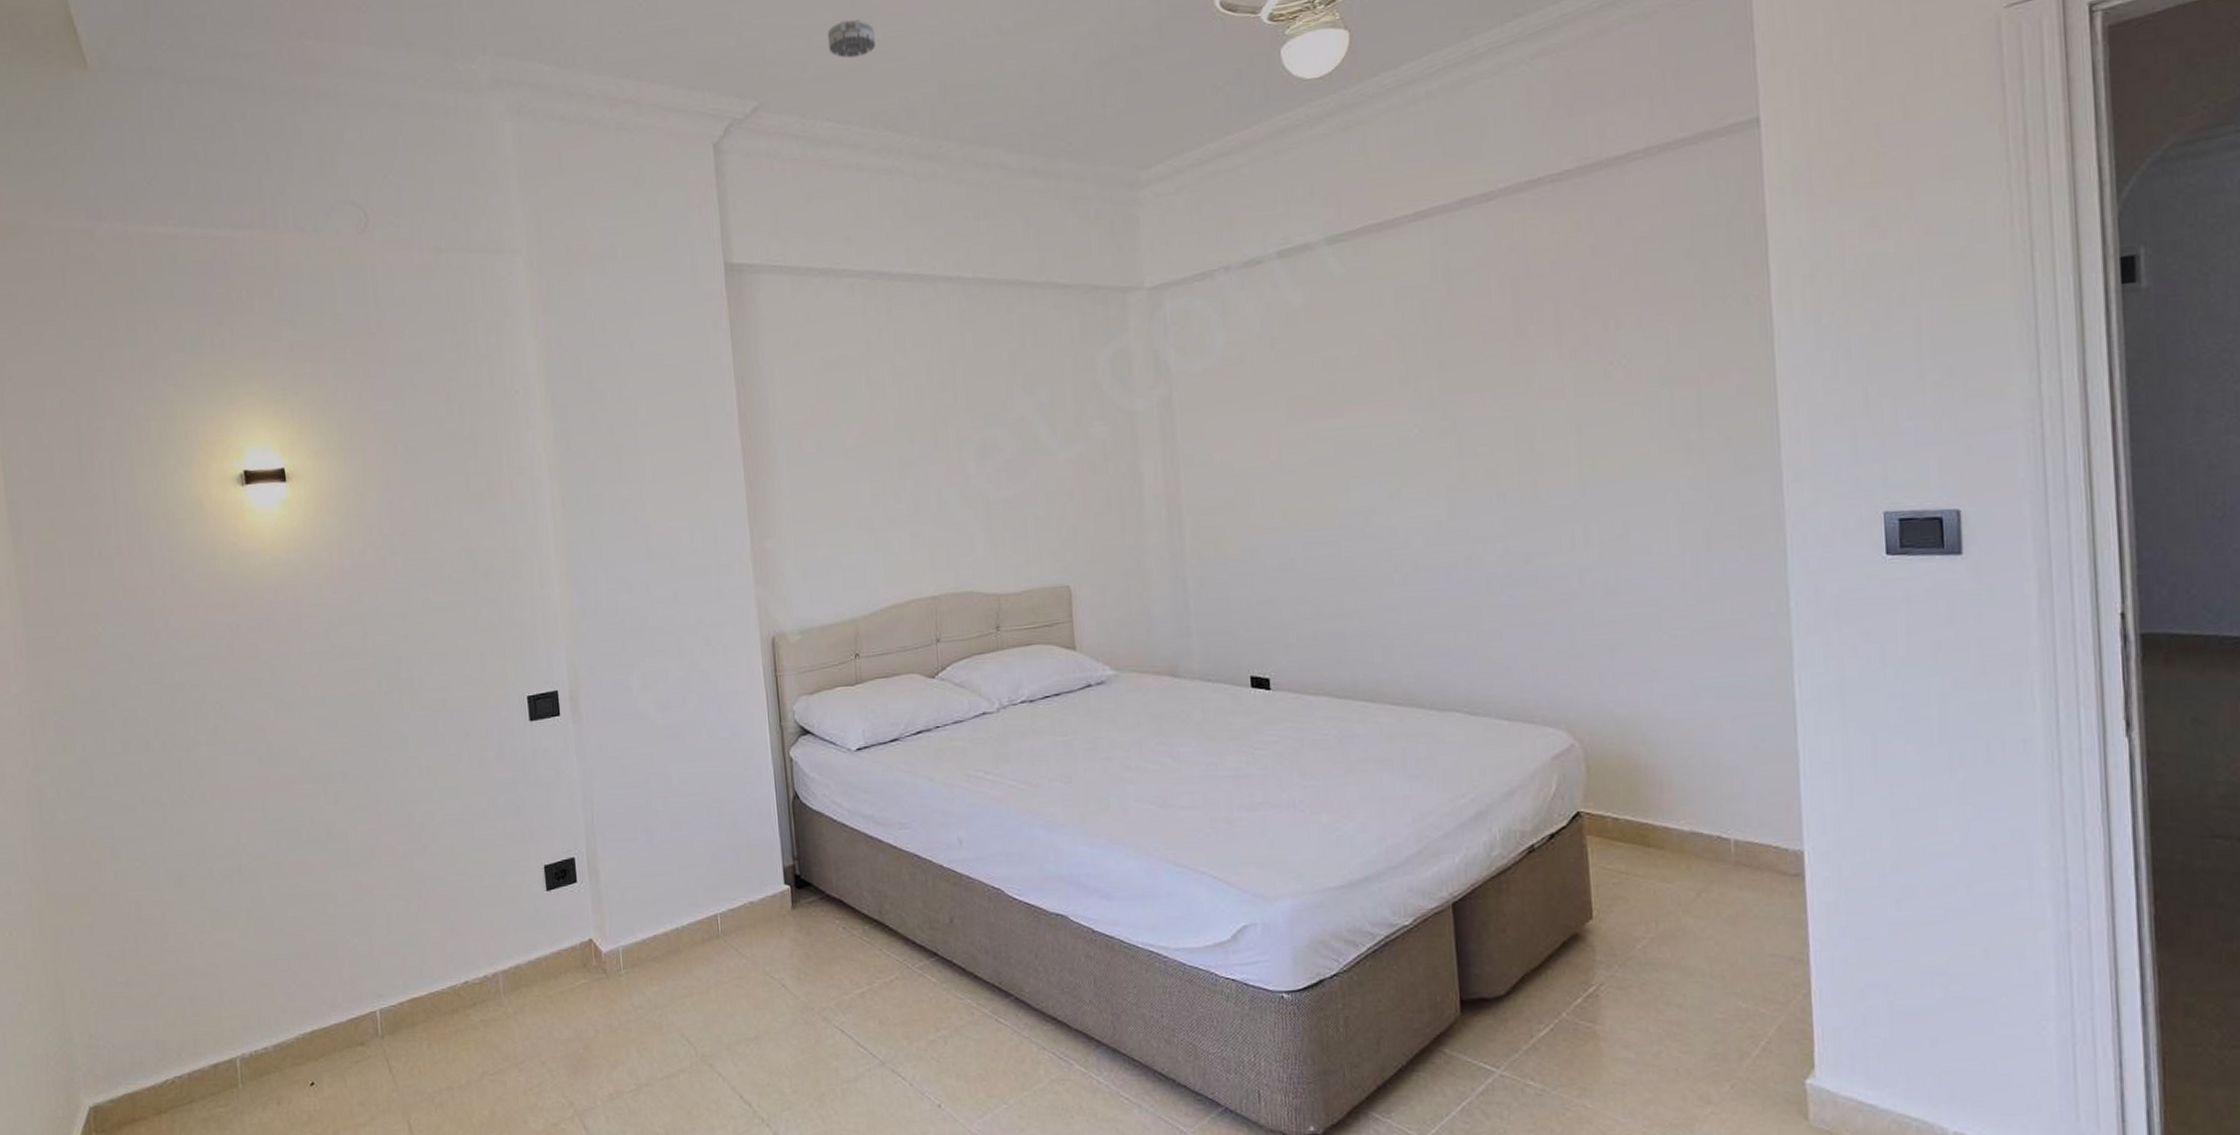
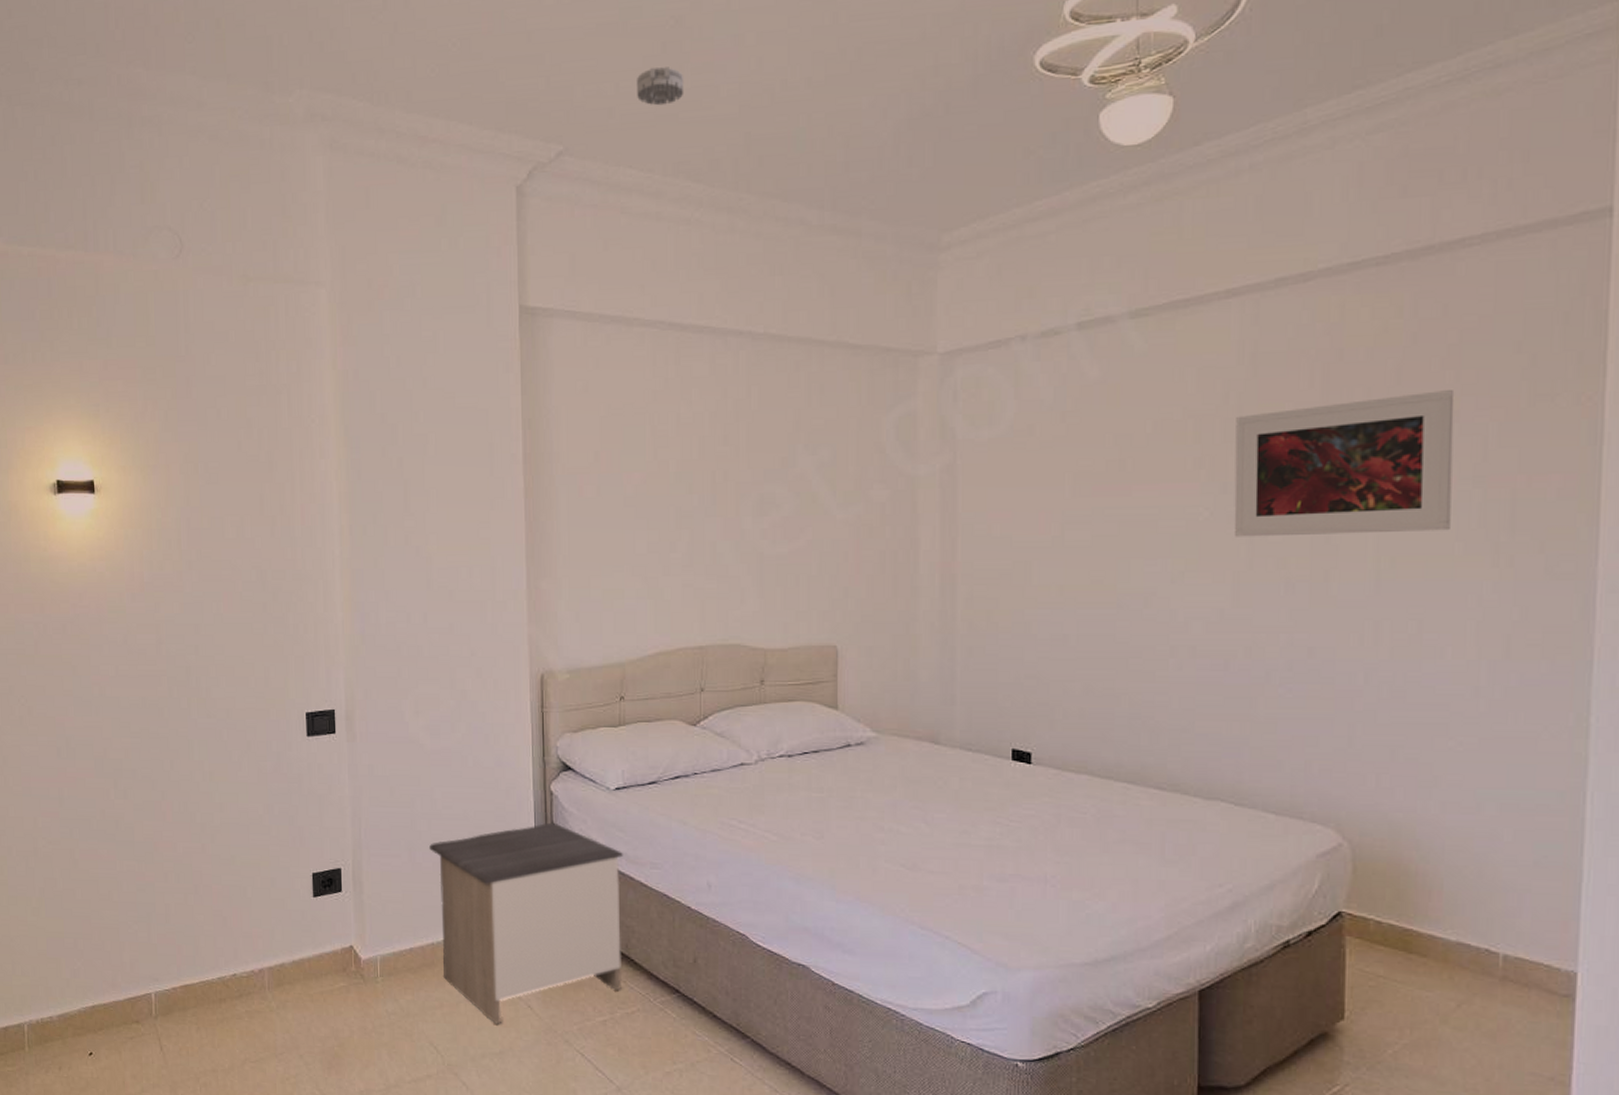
nightstand: none [667,789,878,1008] -> present [429,822,623,1024]
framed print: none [1435,297,1644,451] -> present [1234,390,1455,537]

